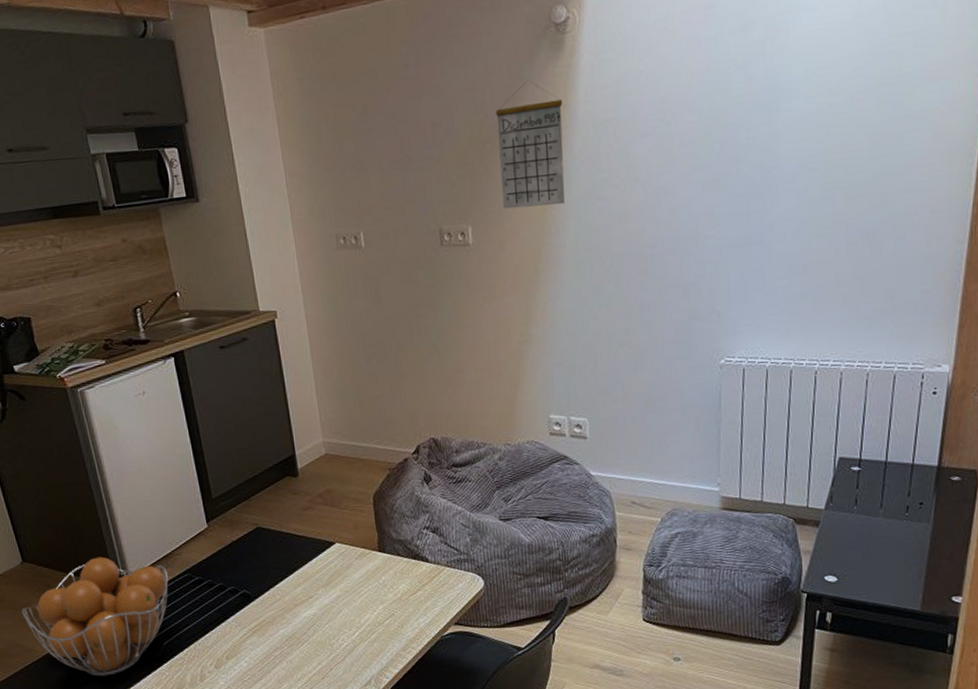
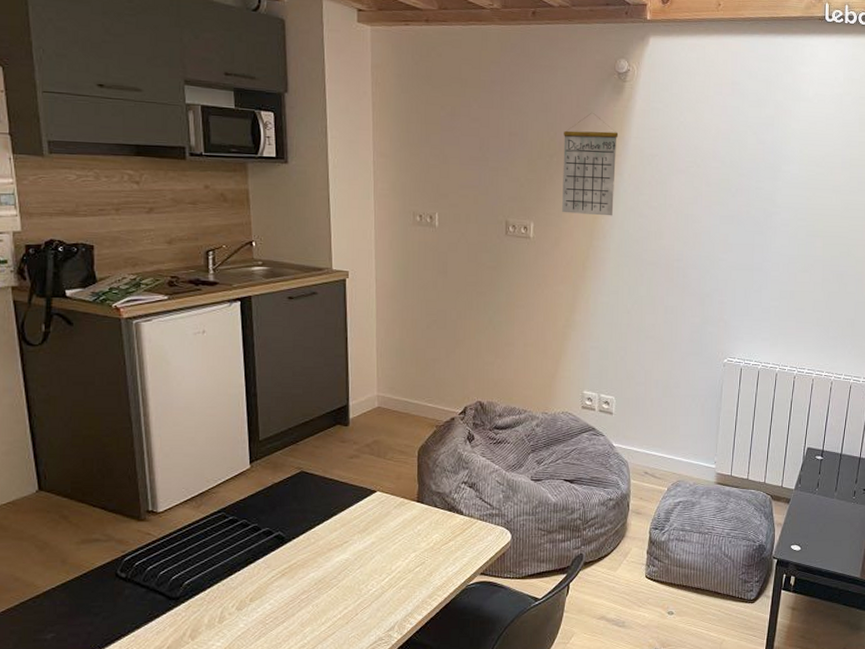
fruit basket: present [21,556,168,677] -> none [27,490,200,616]

